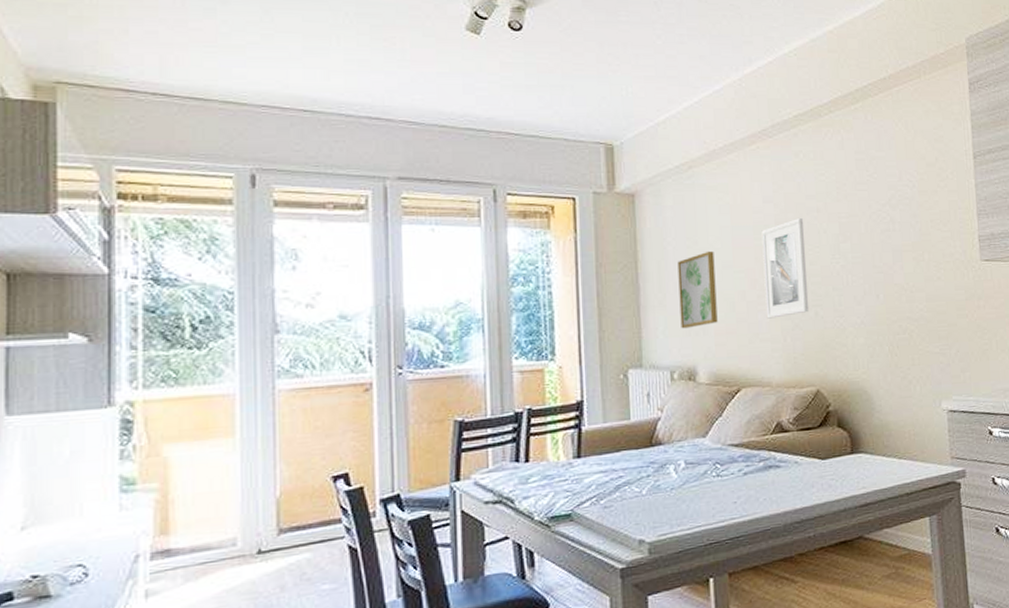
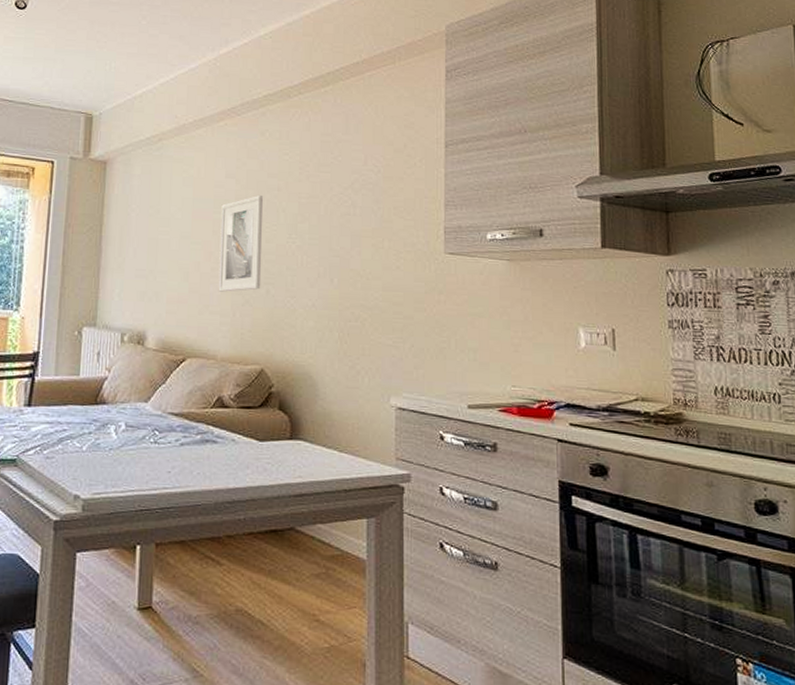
wall art: present [677,250,718,329] -> none [135,220,174,294]

